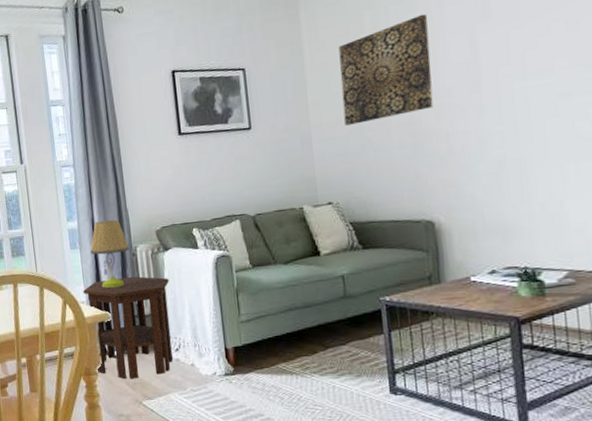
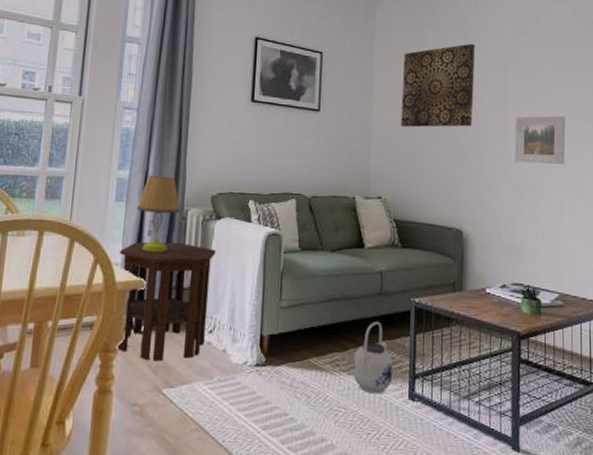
teapot: none [323,324,370,391] -> present [353,322,393,394]
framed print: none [491,69,564,136] -> present [515,115,566,165]

